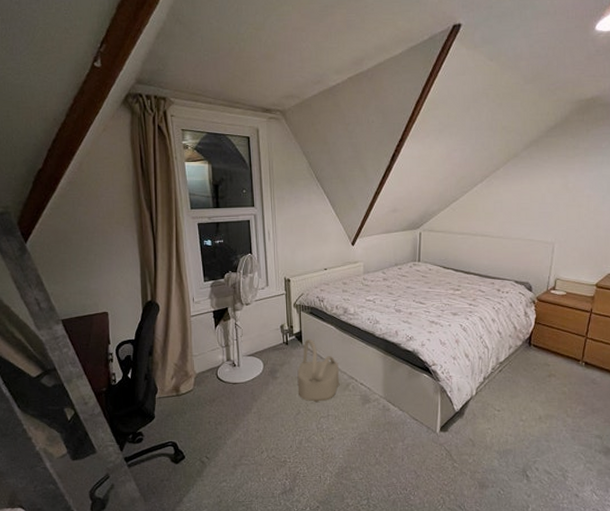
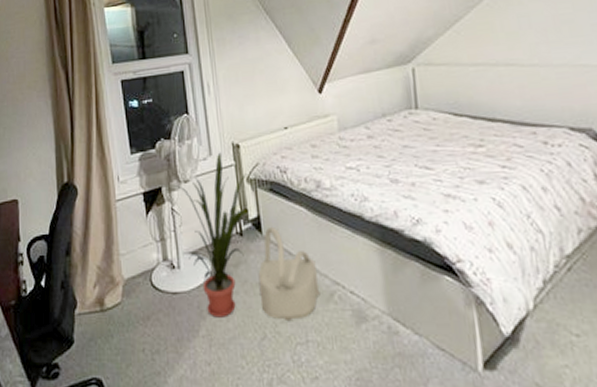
house plant: none [237,284,294,400] -> present [173,152,248,318]

